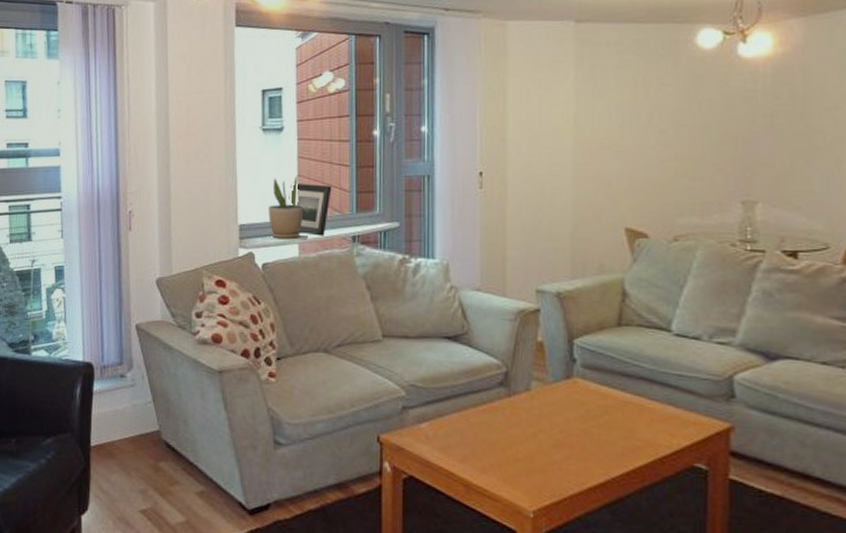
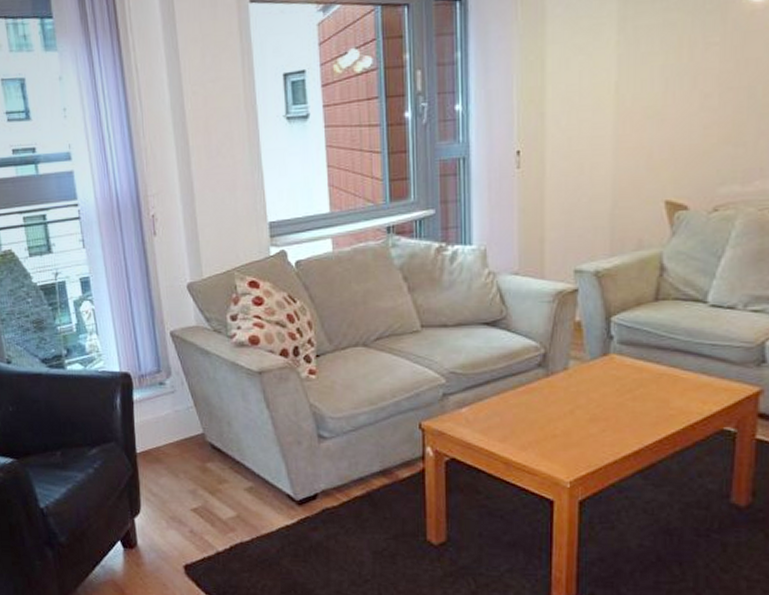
potted plant: present [268,175,303,238] -> none [298,165,335,234]
picture frame: present [289,182,332,236] -> none [319,173,364,229]

